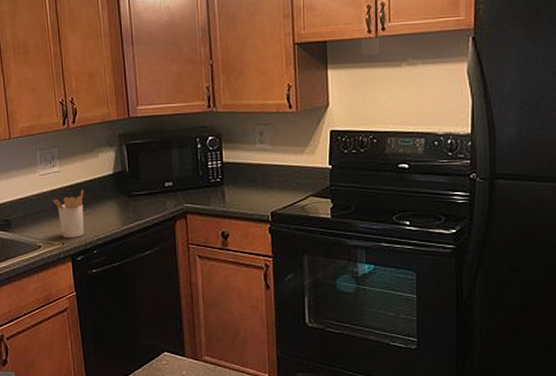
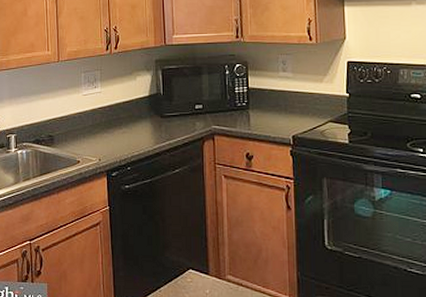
utensil holder: present [52,190,84,238] -> none [93,110,122,154]

